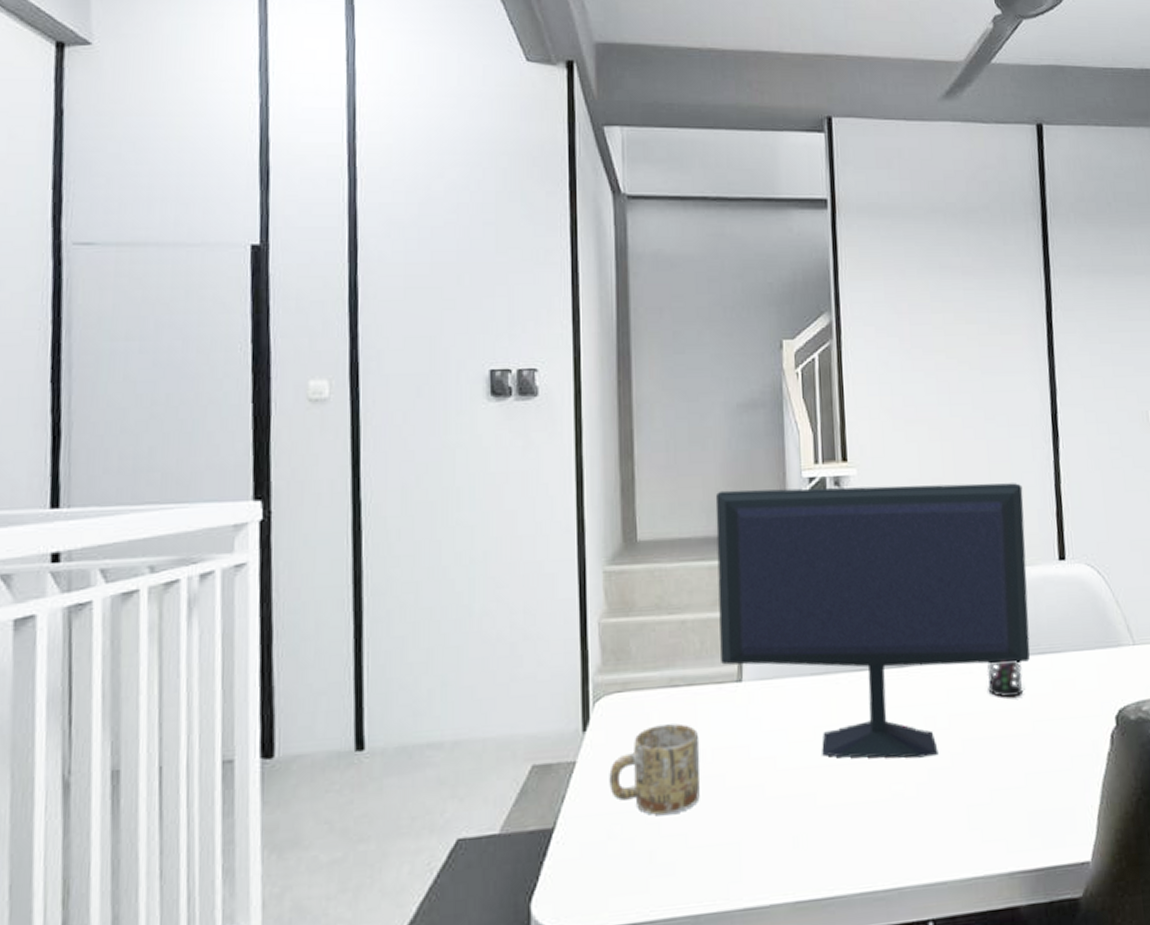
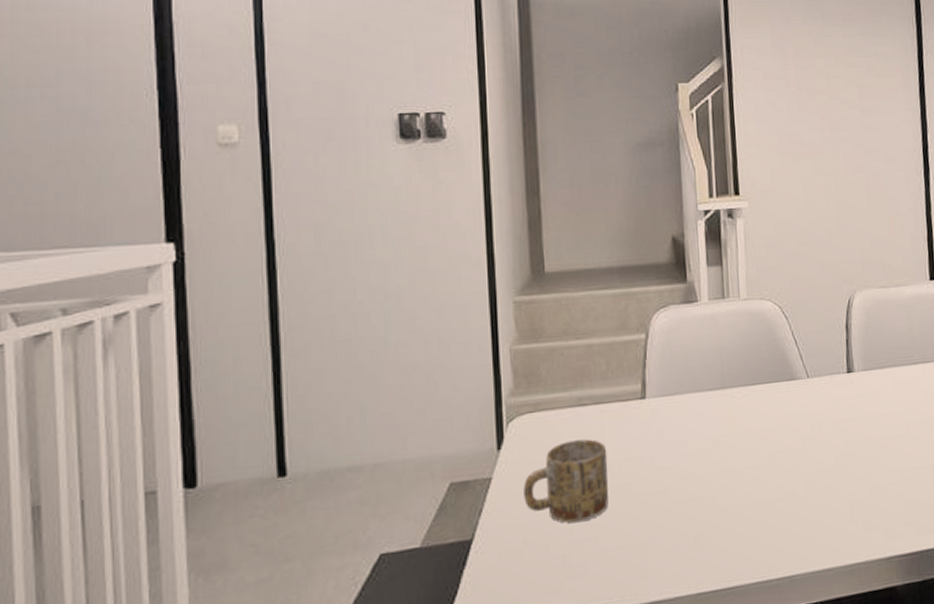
computer monitor: present [715,483,1030,758] -> none [617,212,905,464]
pen holder: present [987,638,1029,698] -> none [866,350,904,404]

